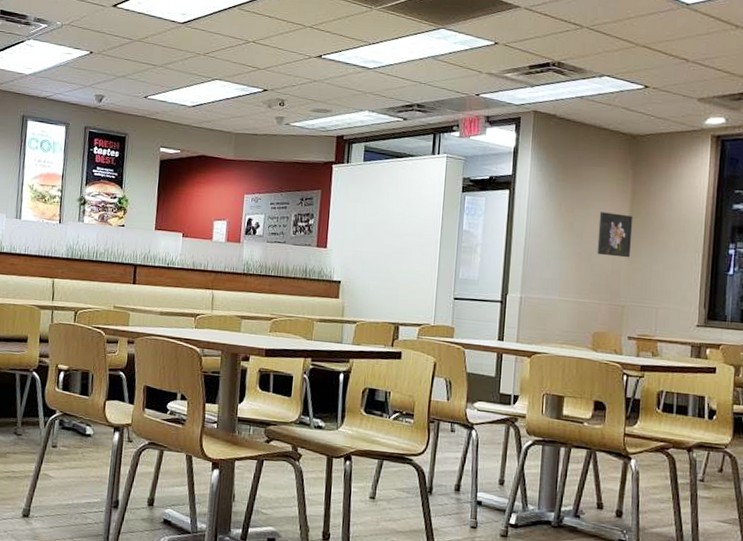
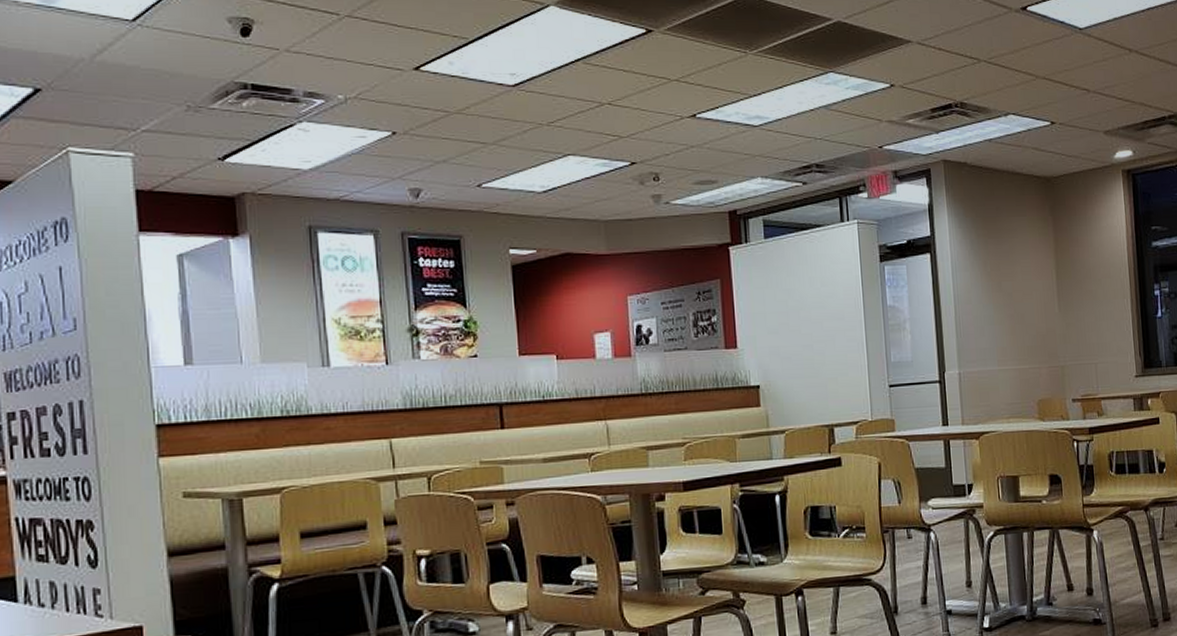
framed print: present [597,212,633,258] -> none [1026,266,1062,314]

